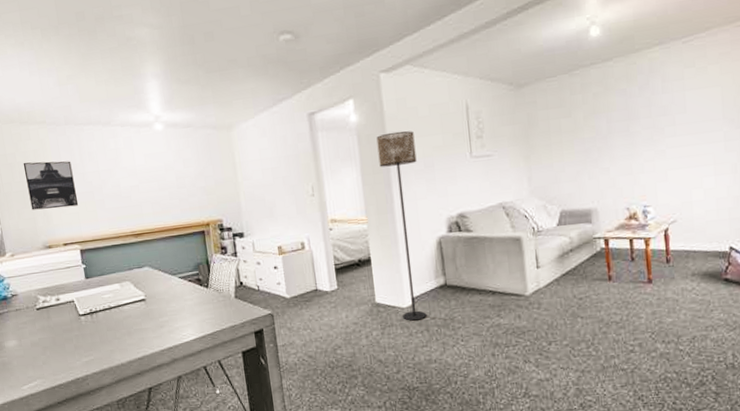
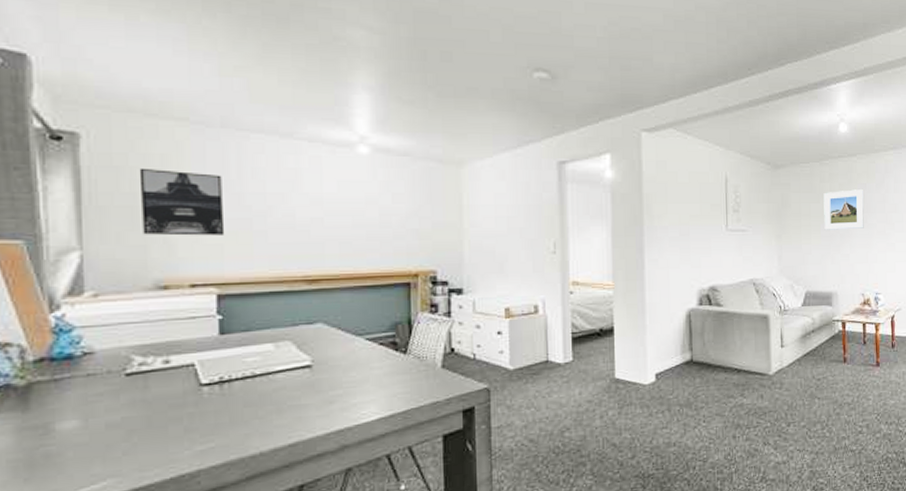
floor lamp: present [376,131,427,321] -> none [632,194,672,400]
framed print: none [575,96,626,145] -> present [823,189,864,230]

